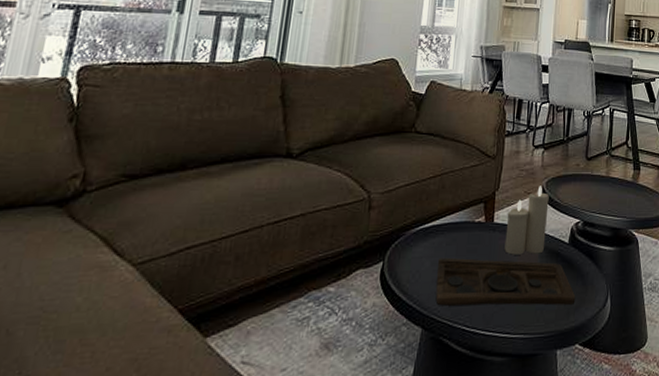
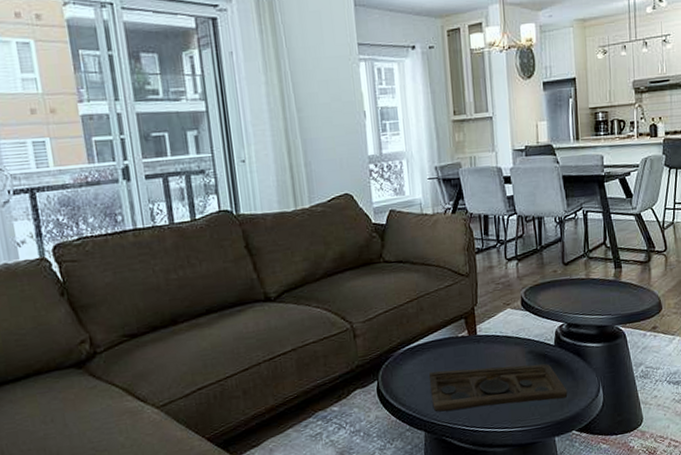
candle: present [504,186,549,255] -> none [489,296,531,362]

